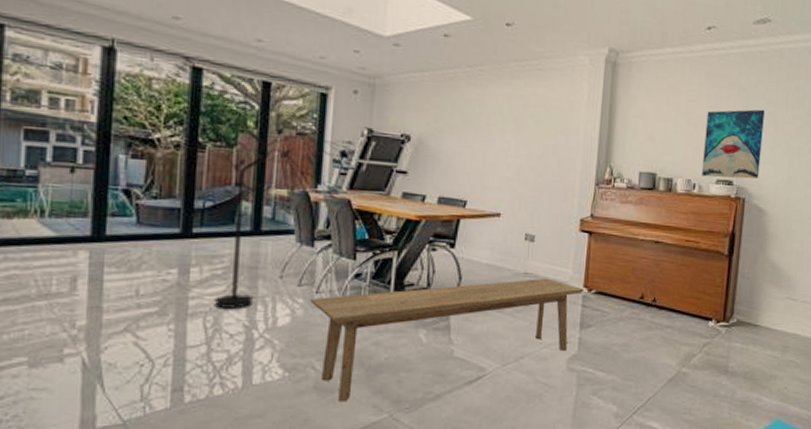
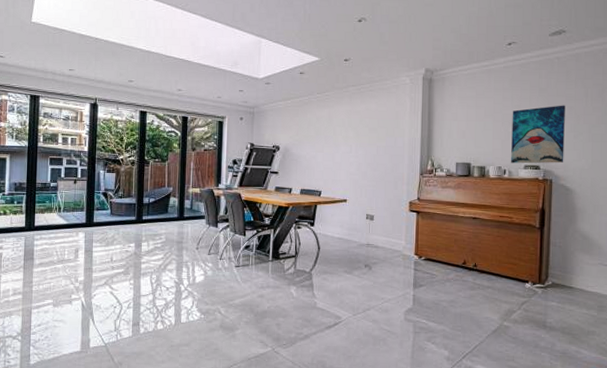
floor lamp: present [174,56,354,308] -> none [130,105,241,270]
bench: present [310,278,584,401] -> none [216,248,415,337]

